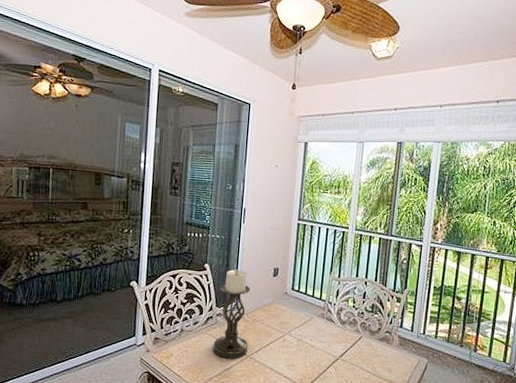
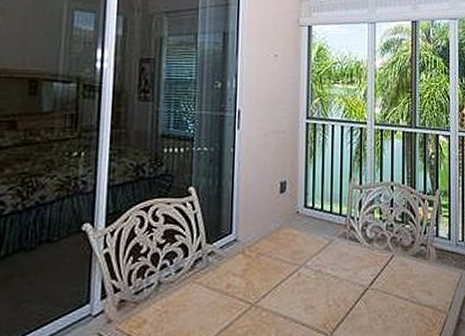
candle holder: present [212,269,251,360] -> none [204,189,252,314]

